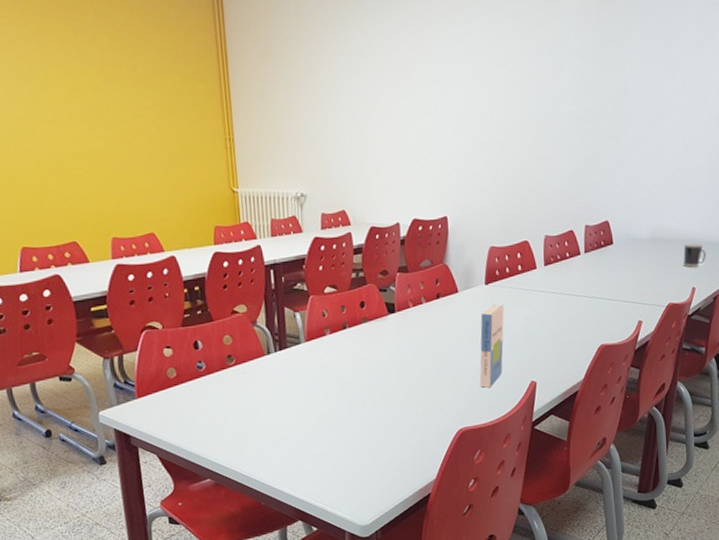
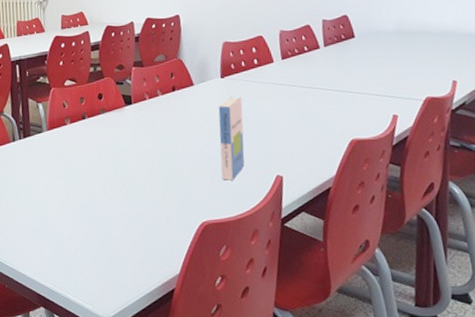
mug: present [683,244,706,267] -> none [436,36,465,60]

